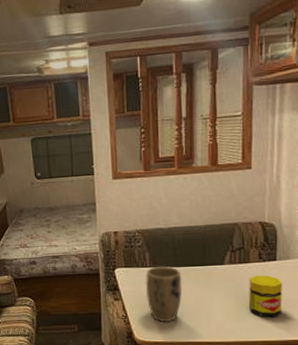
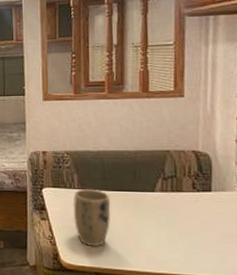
jar: present [248,275,283,318] -> none [181,205,219,252]

